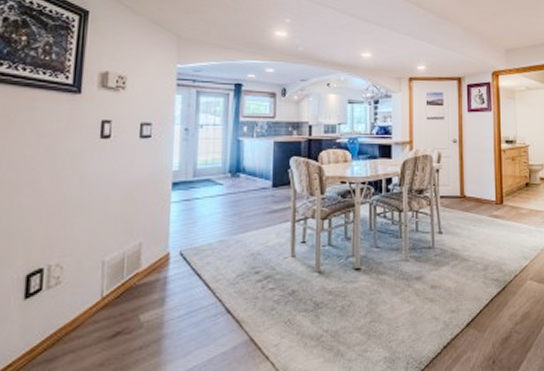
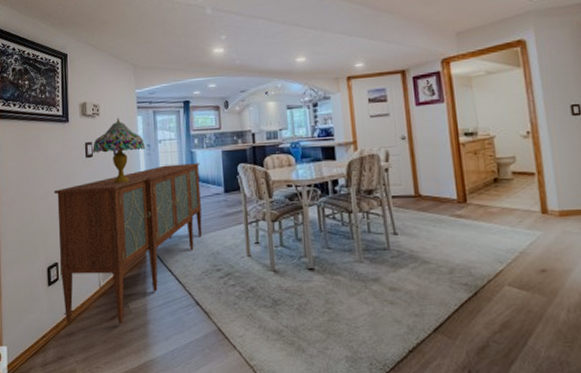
sideboard: none [44,153,247,345] -> present [53,163,203,324]
table lamp: none [111,95,183,172] -> present [93,118,146,184]

